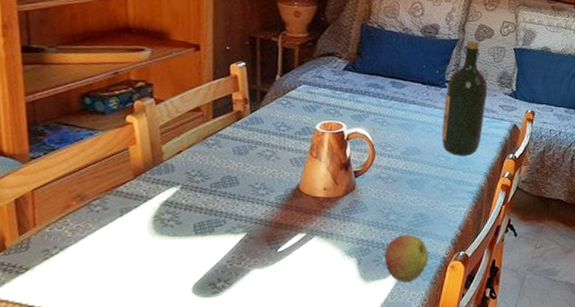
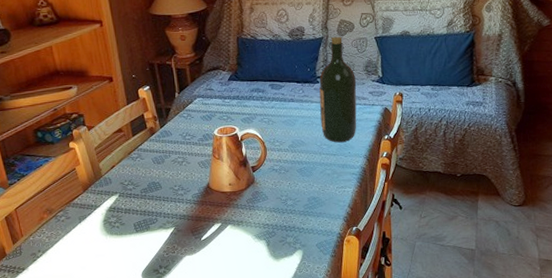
apple: present [384,234,429,283] -> none [288,216,326,258]

